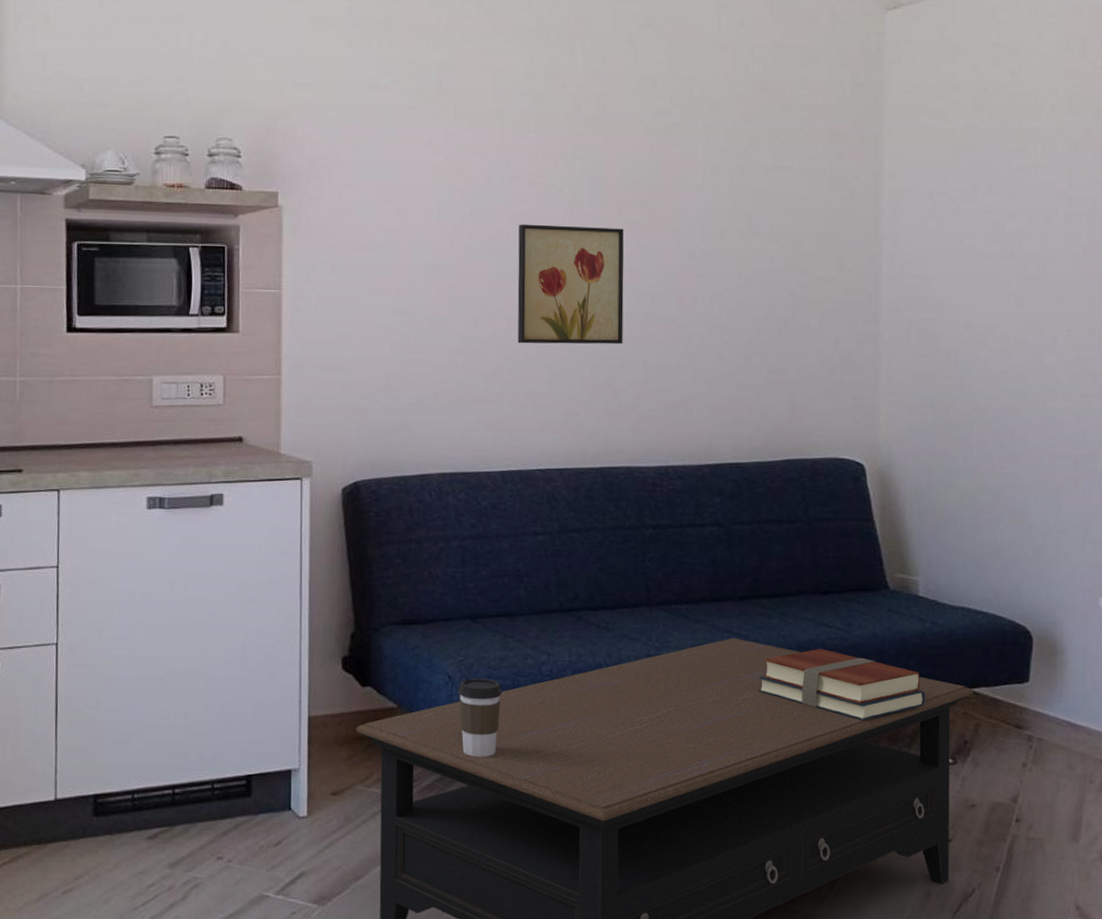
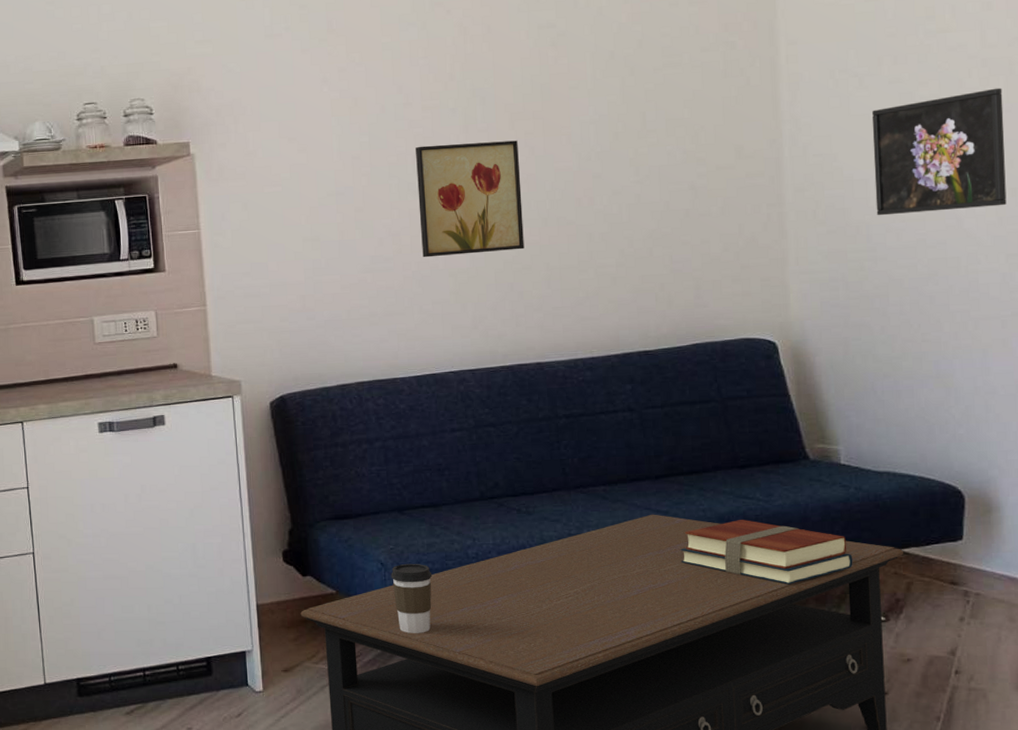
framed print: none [965,227,1085,345] -> present [871,87,1007,216]

